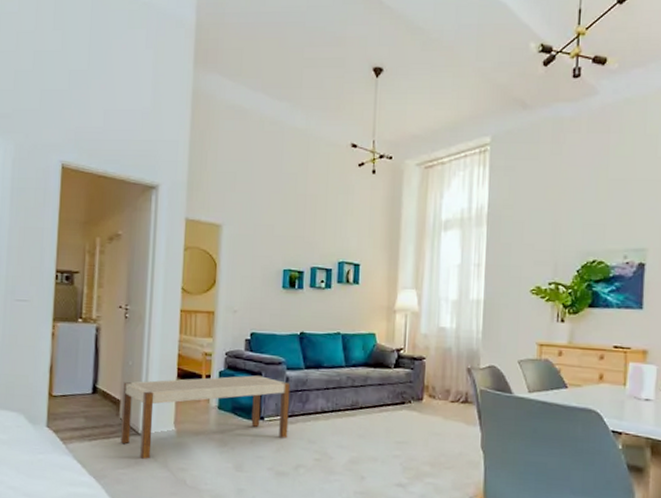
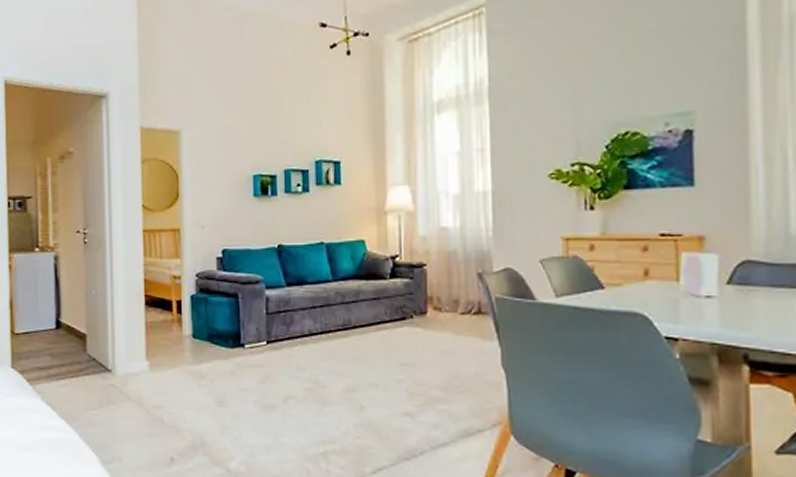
bench: present [120,375,291,459] -> none [88,298,273,398]

